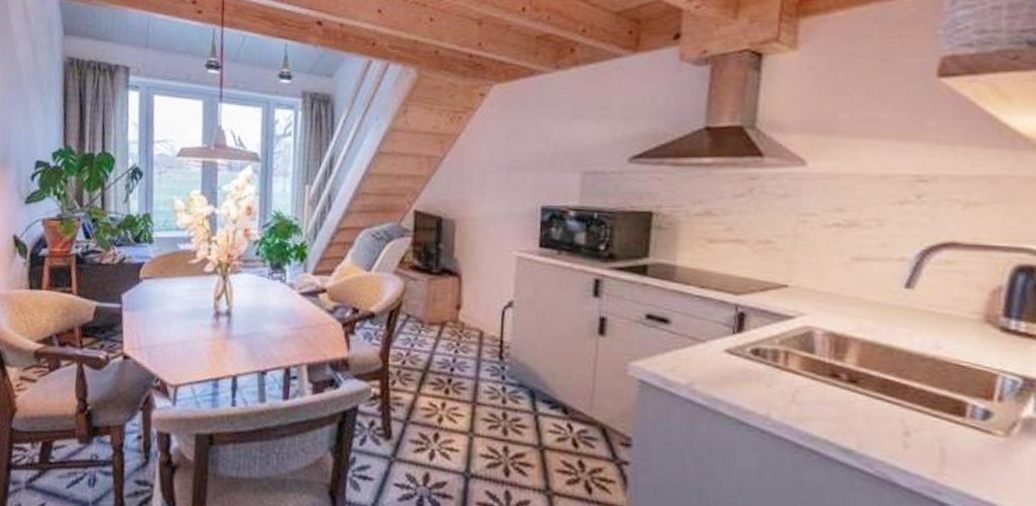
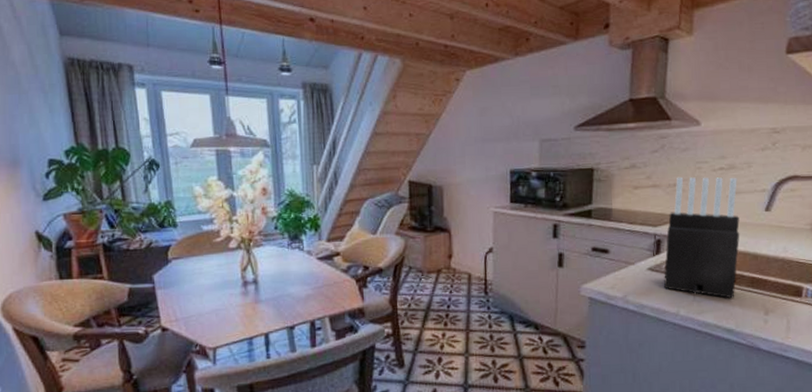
knife block: none [747,231,865,406] -> present [663,177,740,299]

